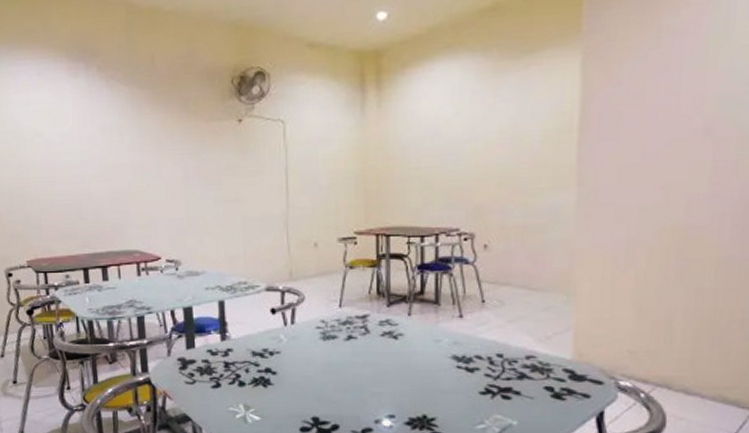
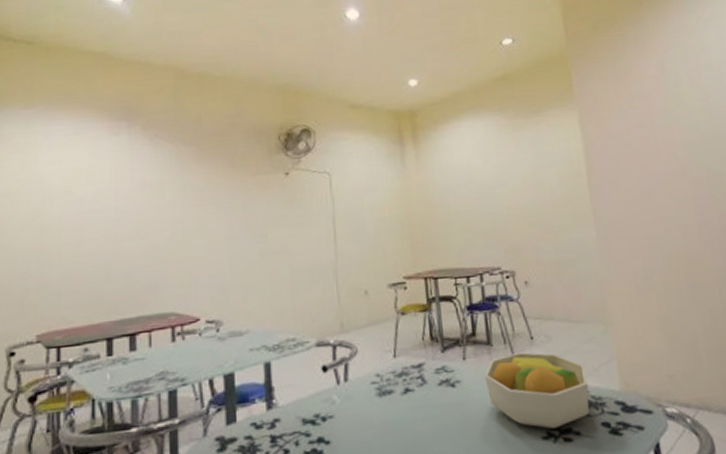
fruit bowl: none [428,313,538,386] -> present [484,351,589,429]

